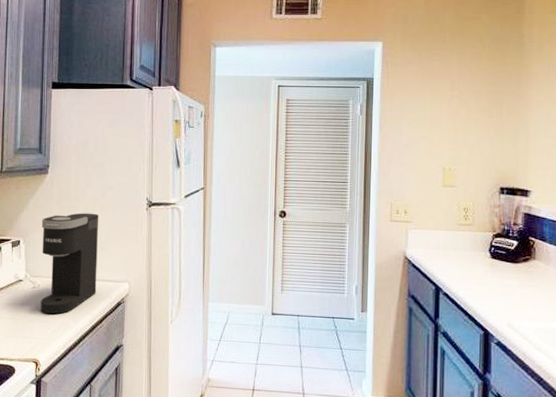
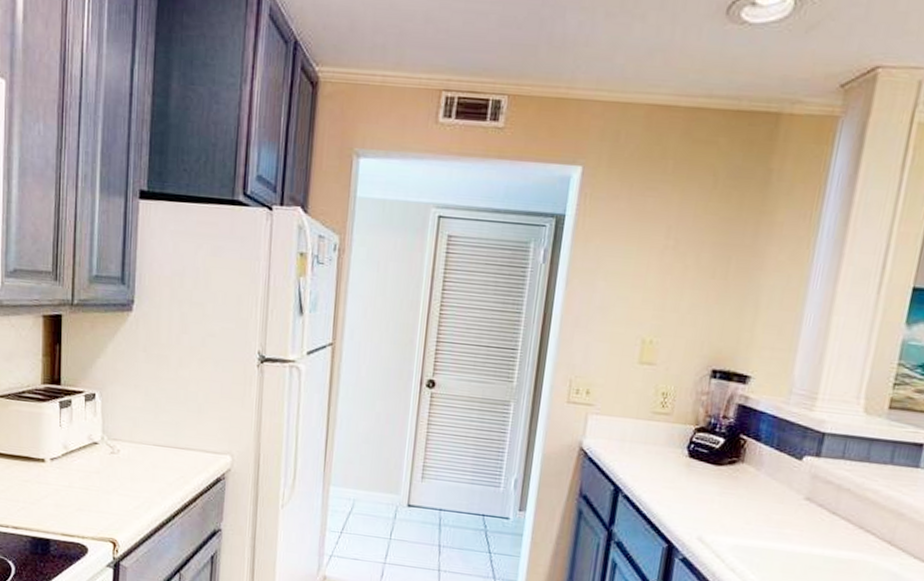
coffee maker: present [40,213,99,315] -> none [120,364,197,488]

